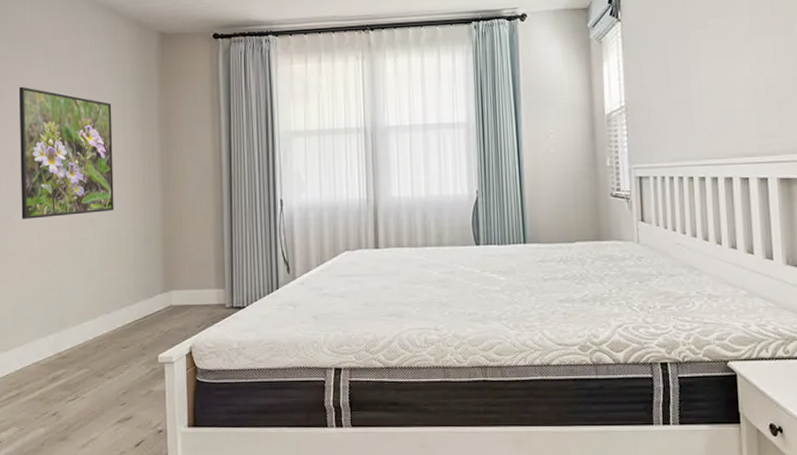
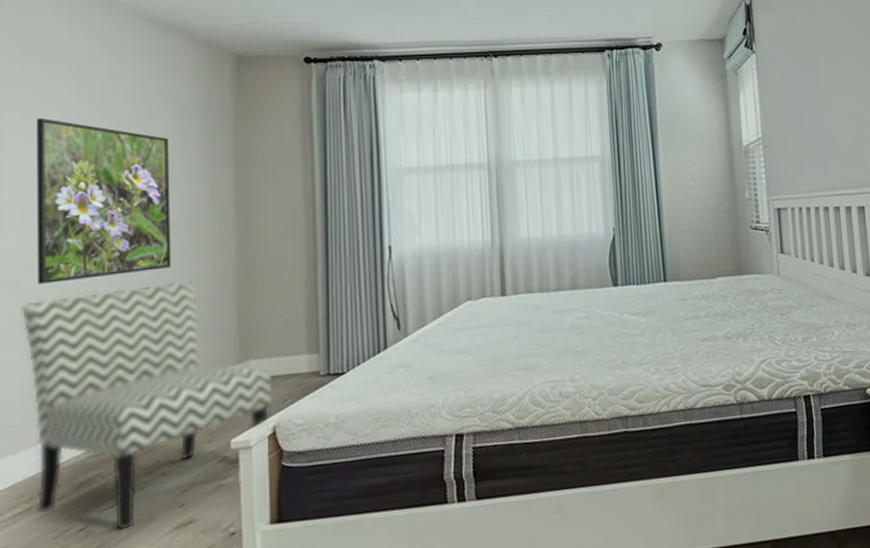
chair: none [10,222,190,419] -> present [20,281,273,531]

